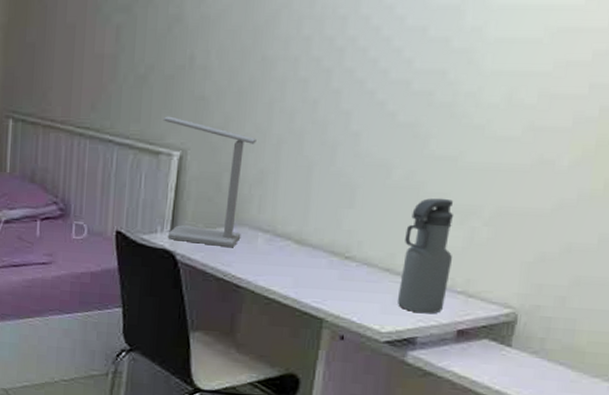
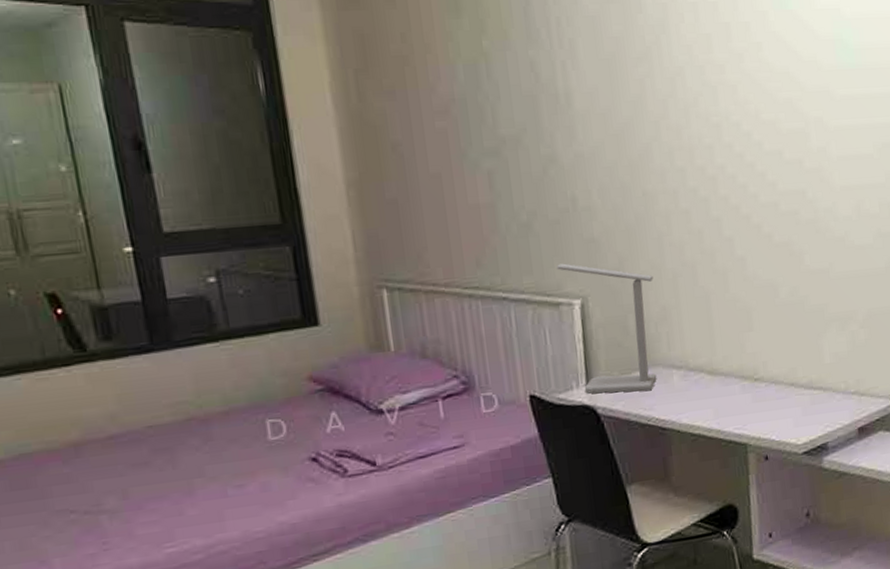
water bottle: present [397,198,454,314] -> none [800,308,844,420]

